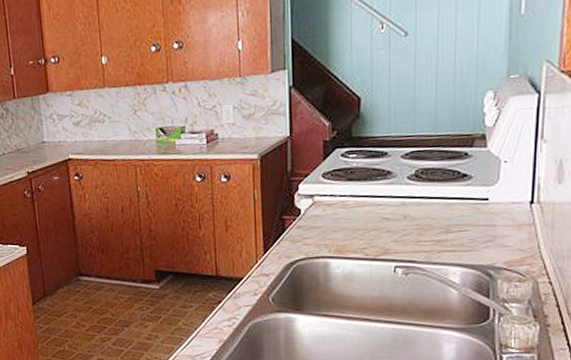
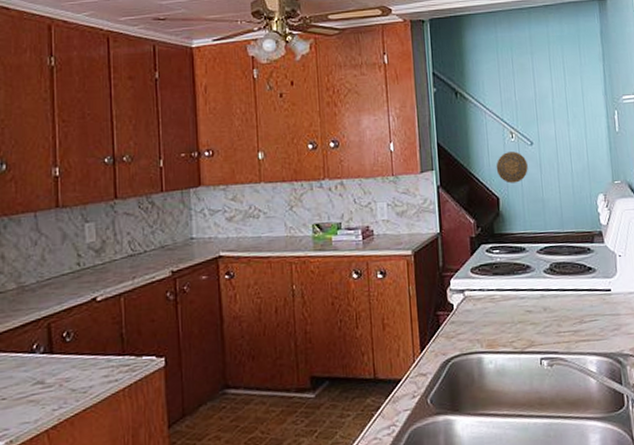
decorative plate: none [359,44,399,82] -> present [496,151,528,184]

